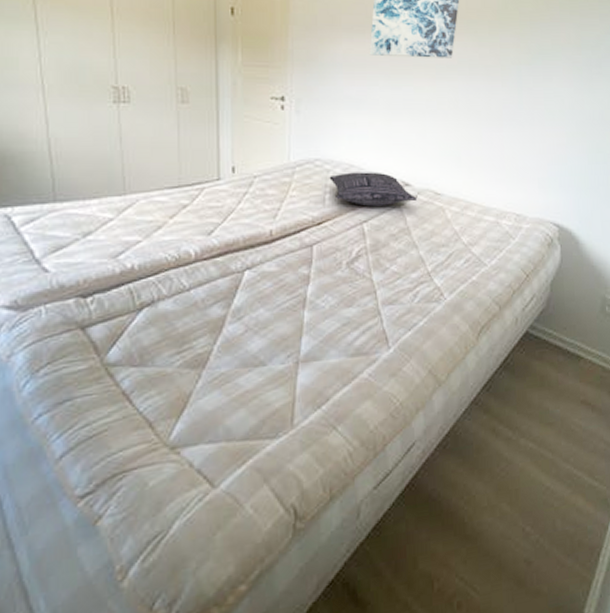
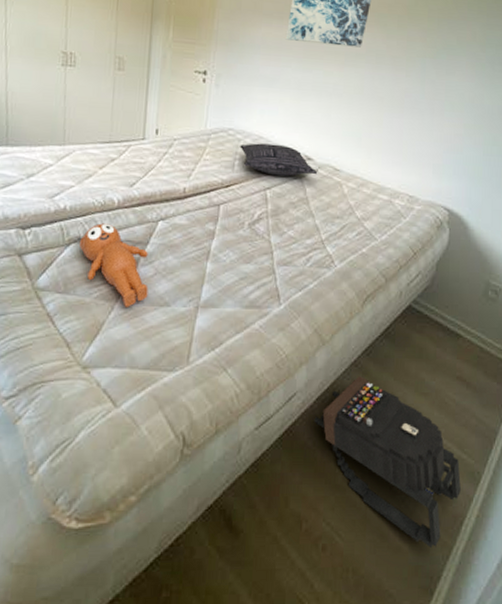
teddy bear: none [153,280,240,373] -> present [78,223,148,307]
backpack: none [436,414,595,585] -> present [314,376,461,547]

